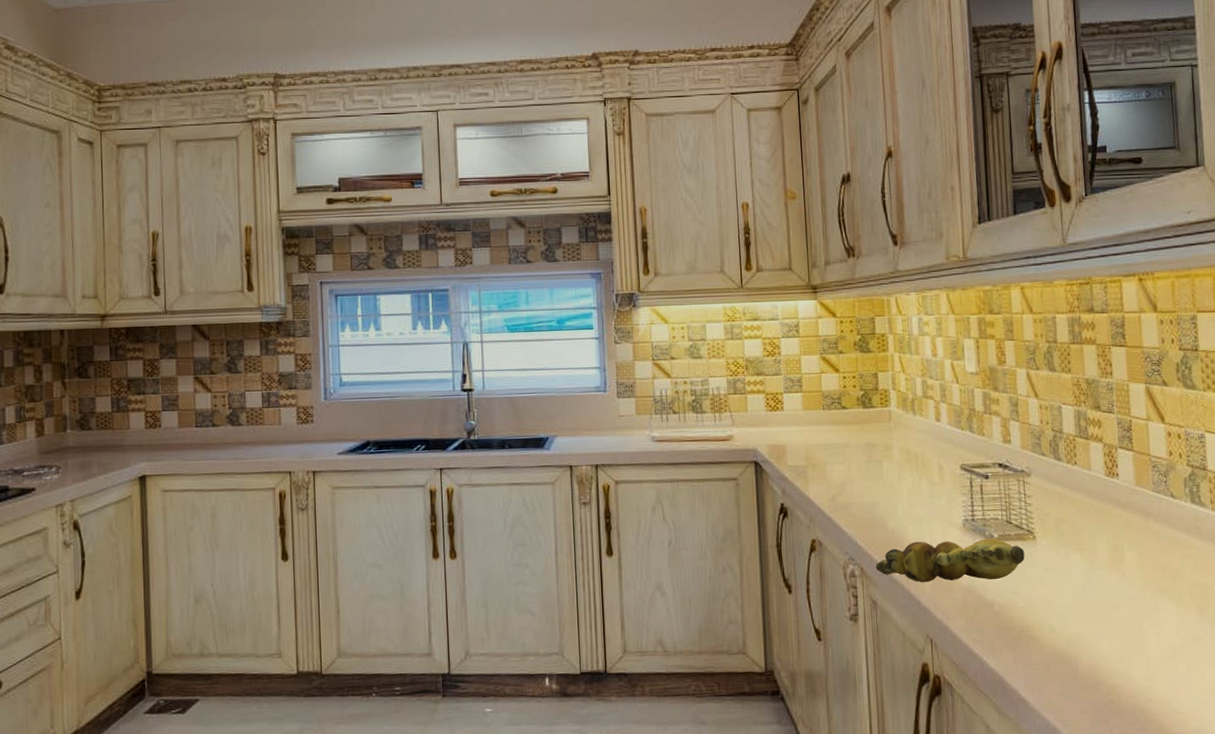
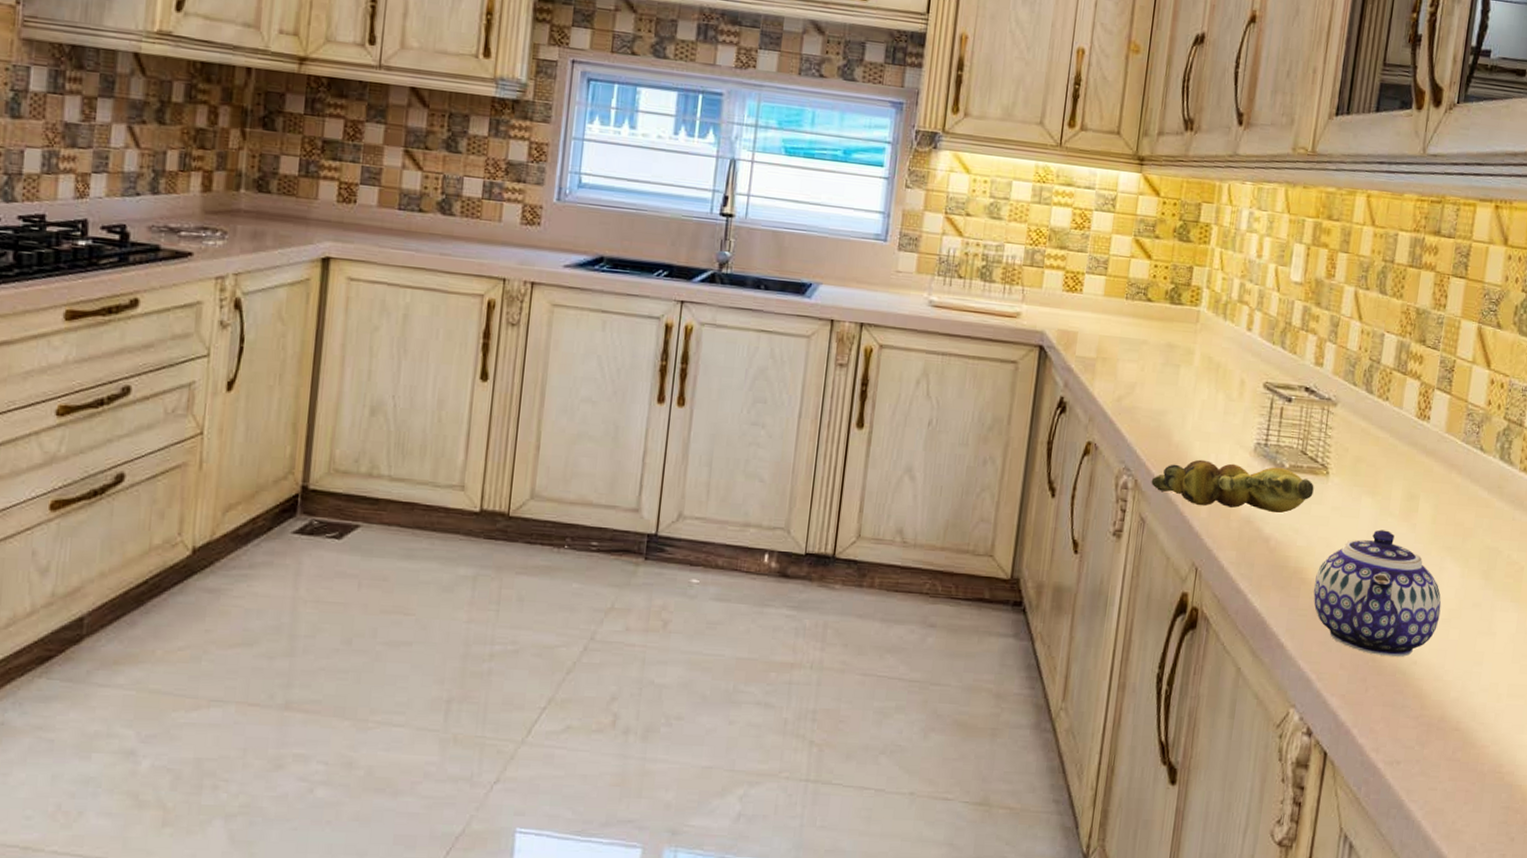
teapot: none [1042,581,1166,698] -> present [1313,529,1442,657]

